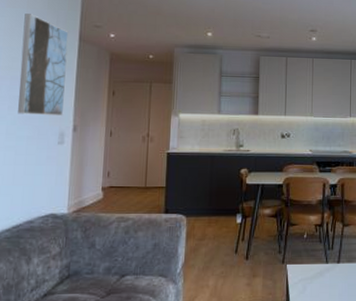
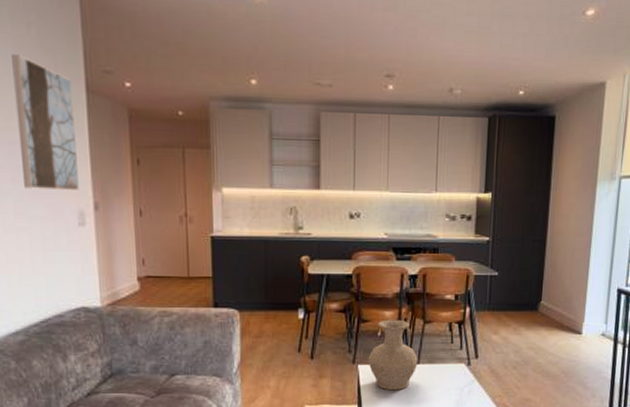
vase: none [295,223,339,289] -> present [368,319,418,391]

